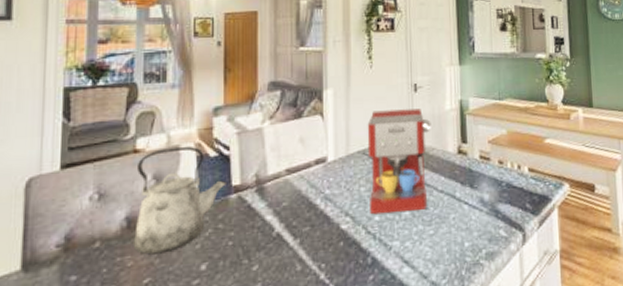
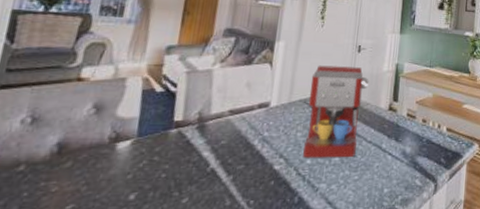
kettle: present [134,146,228,255] -> none [61,79,170,182]

